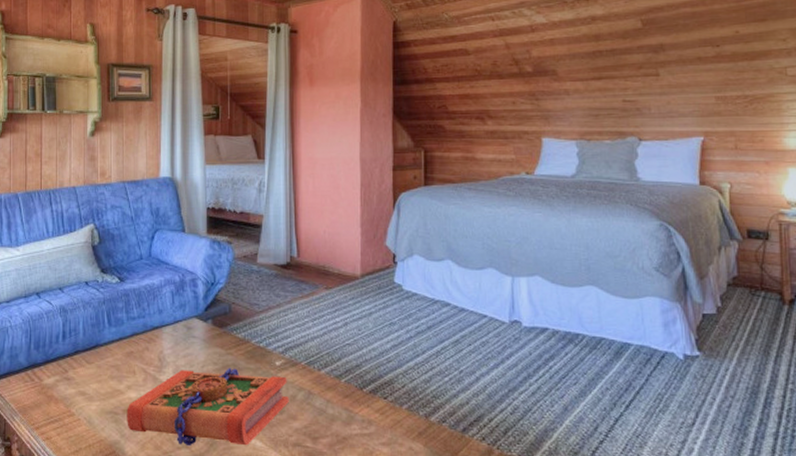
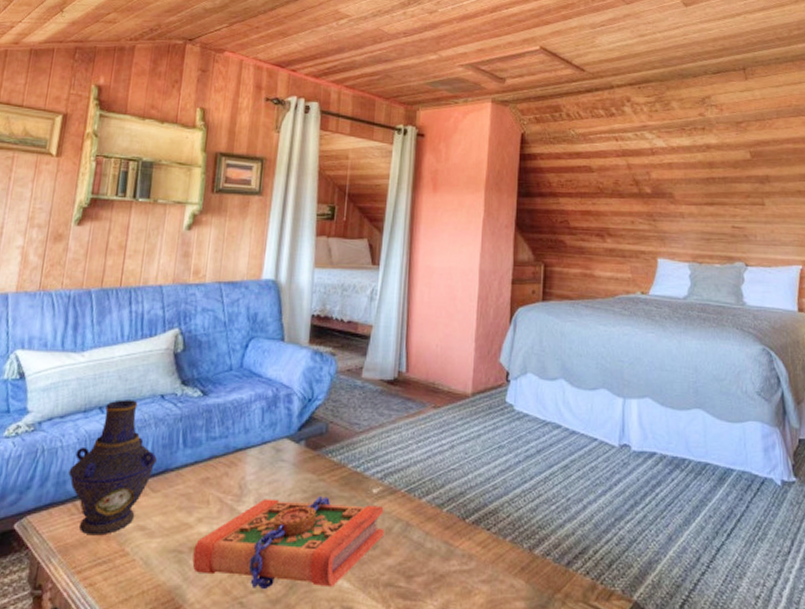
vase: none [19,286,88,399] -> present [68,399,157,536]

